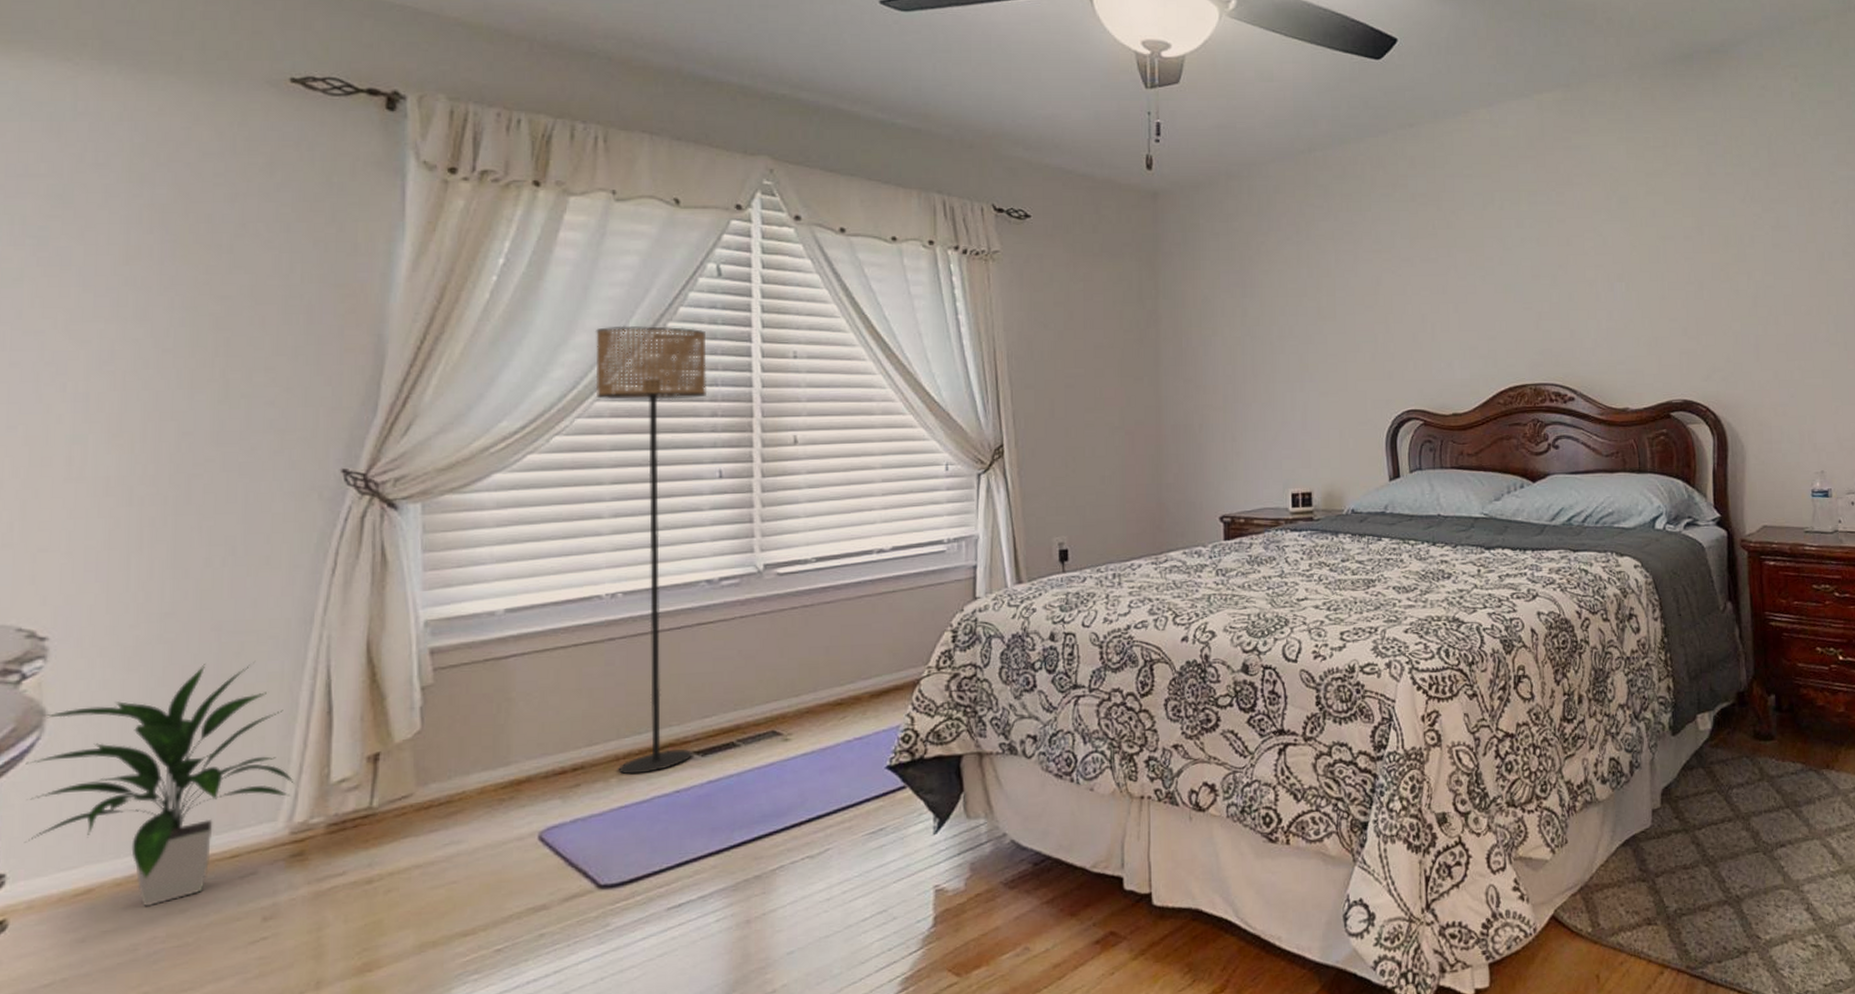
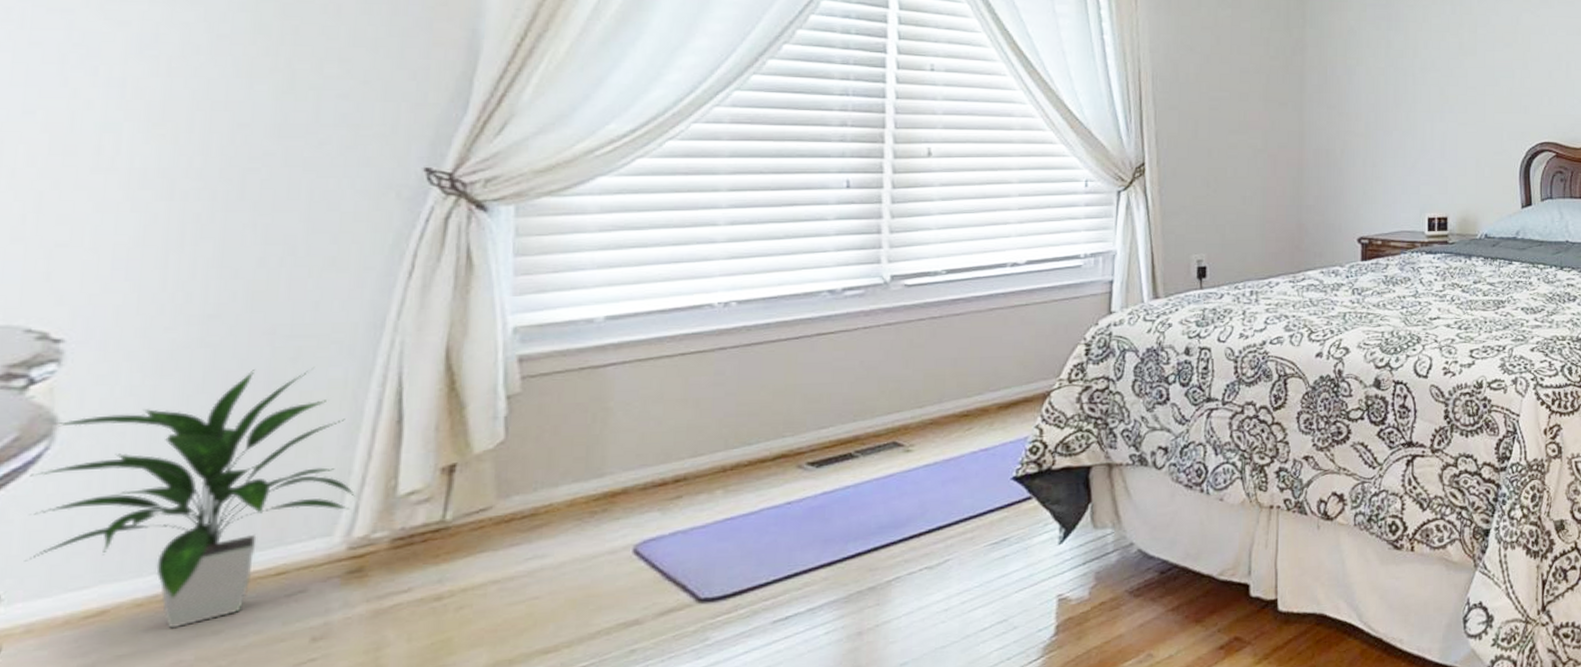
floor lamp: present [595,325,708,775] -> none [715,31,838,486]

